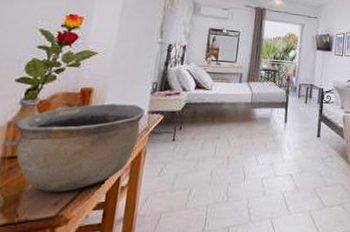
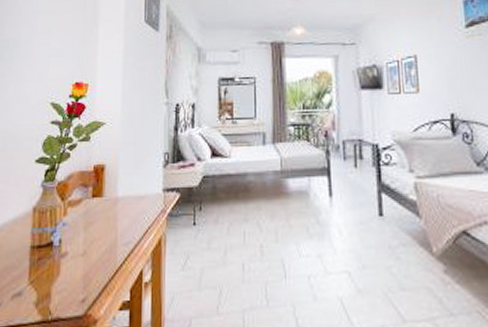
bowl: present [15,103,145,192] -> none [39,181,159,287]

